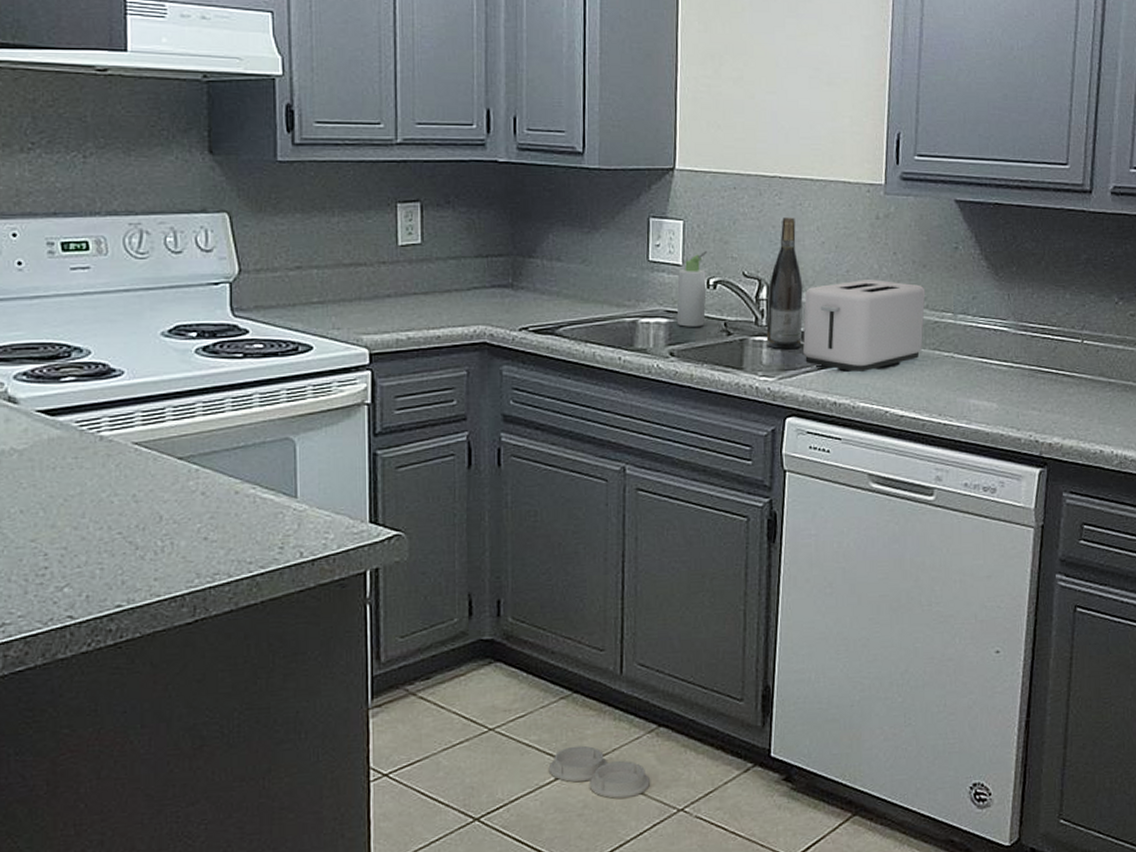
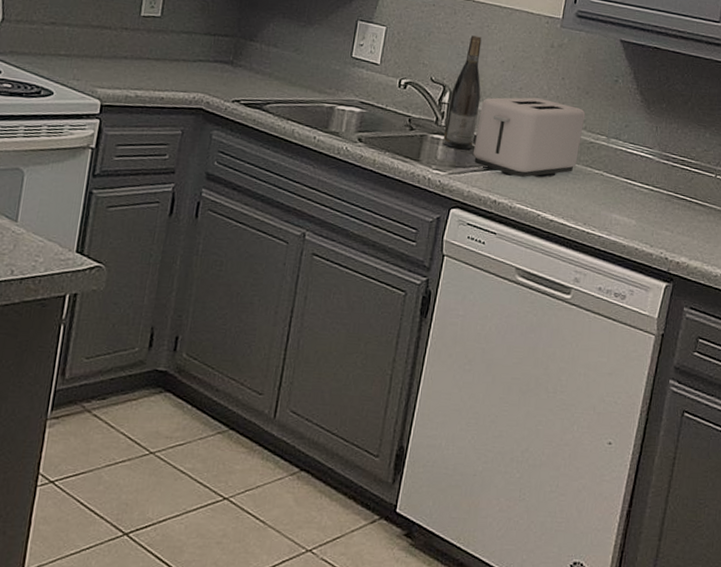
pet bowl: present [548,745,650,799] -> none [196,478,286,532]
bottle: present [676,251,708,327] -> none [368,55,404,120]

